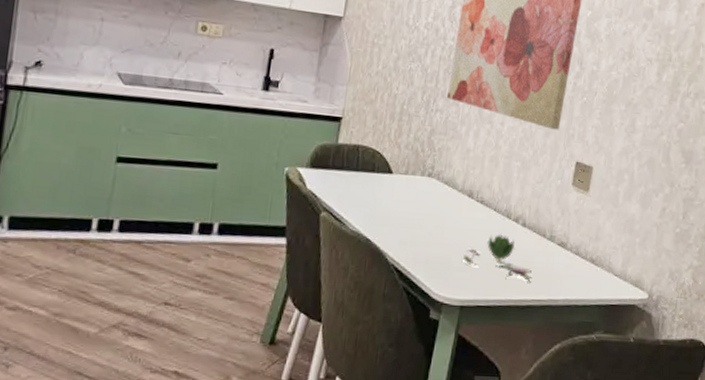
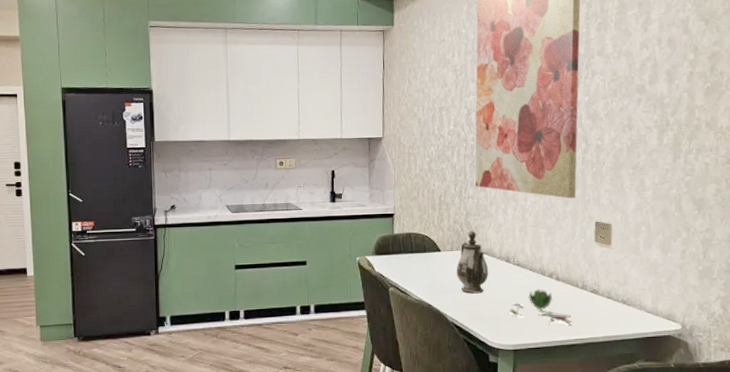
teapot: none [407,152,446,232] -> present [456,231,488,294]

